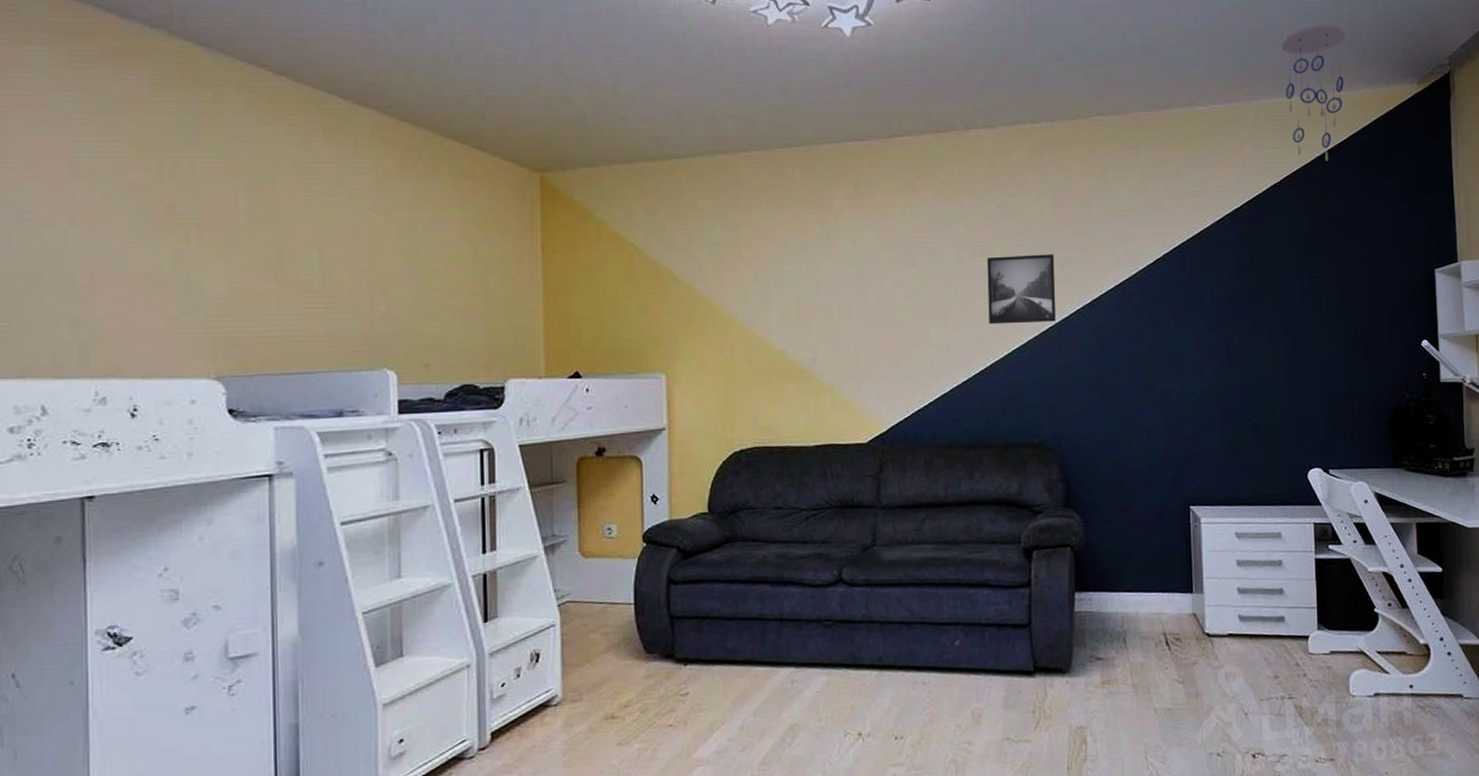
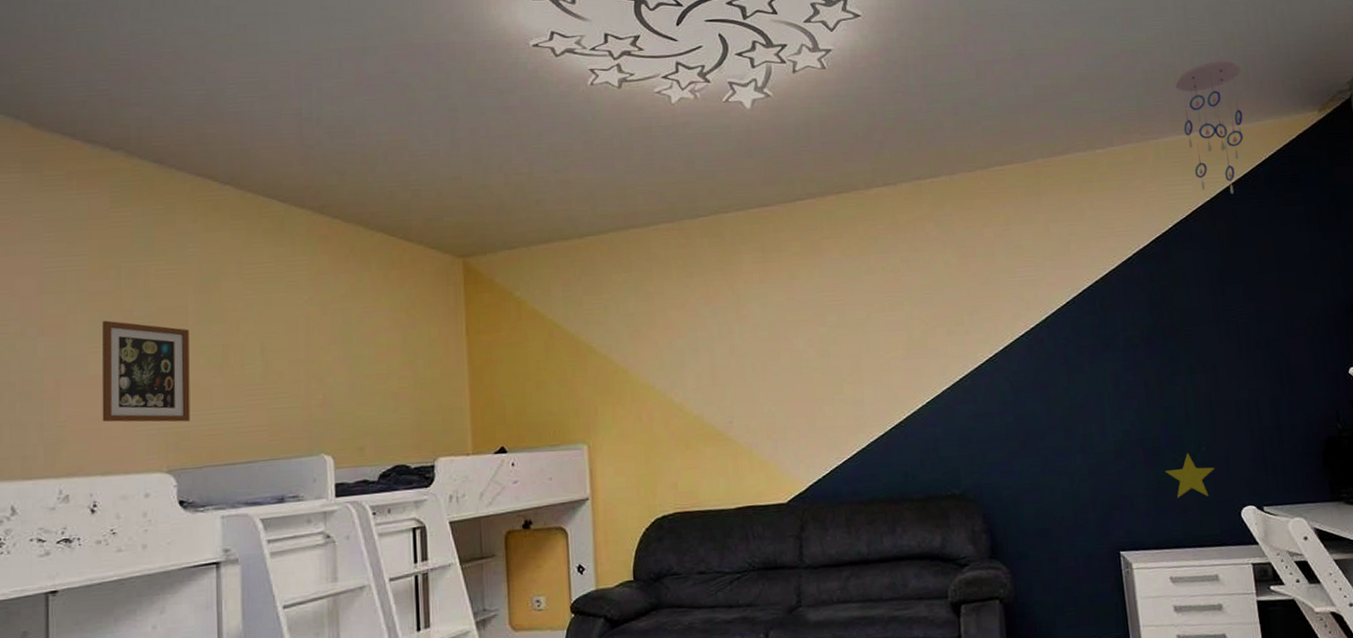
picture frame: none [142,214,241,327] -> present [101,320,191,423]
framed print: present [987,254,1056,325] -> none [895,304,968,378]
decorative star: none [1239,414,1287,457] -> present [1164,452,1215,498]

